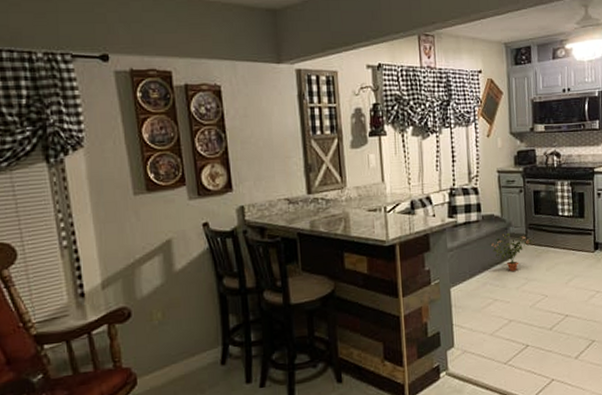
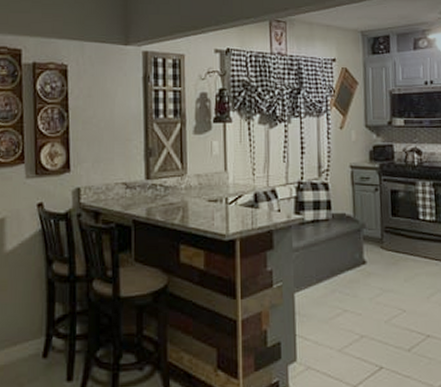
potted plant: present [489,232,533,271] -> none [339,234,390,279]

